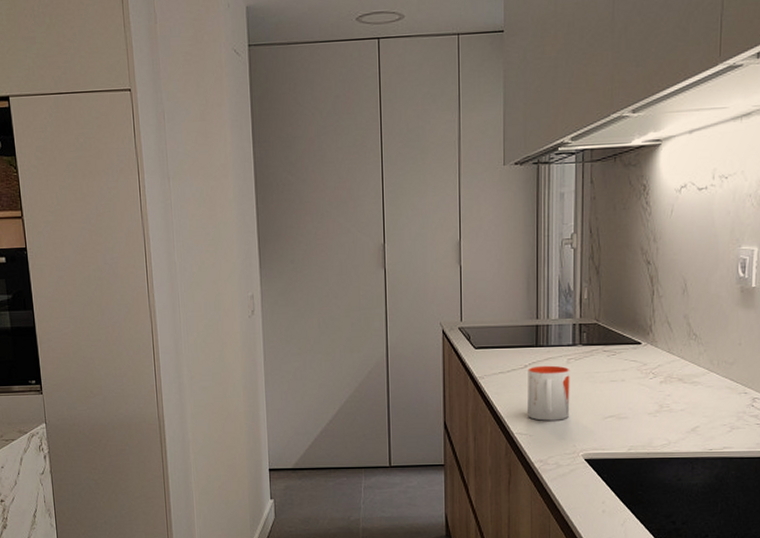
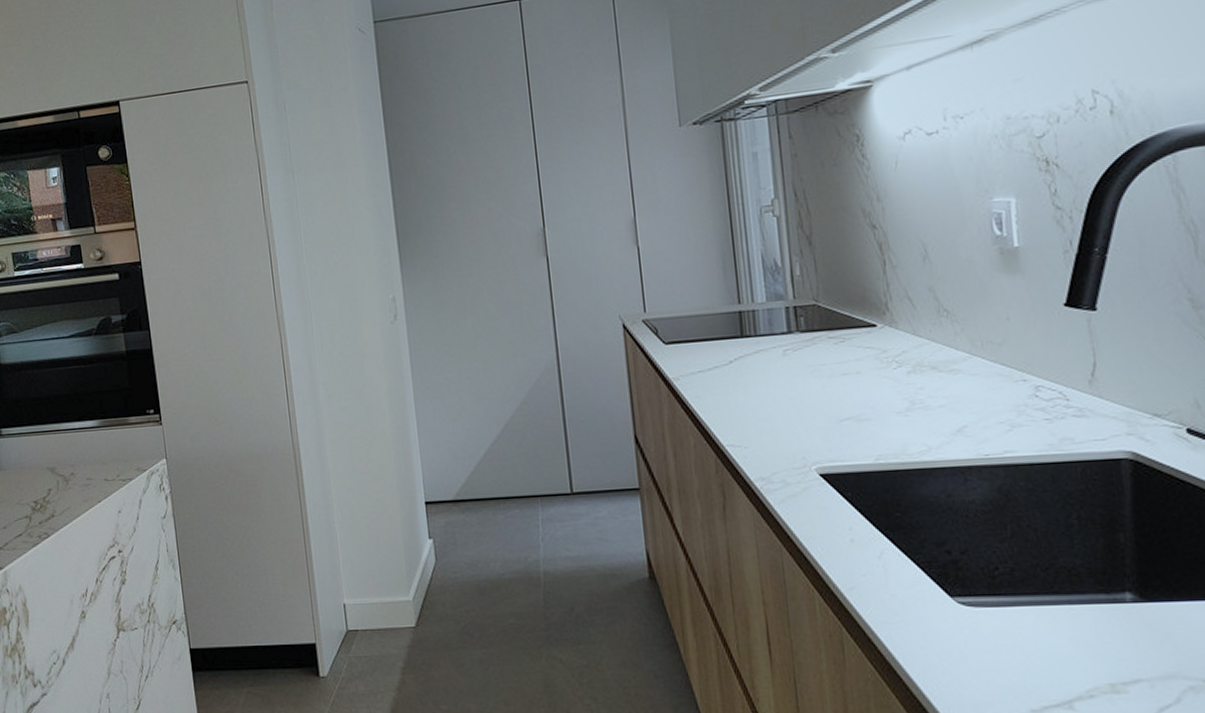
mug: present [528,365,570,421] -> none [734,359,793,428]

